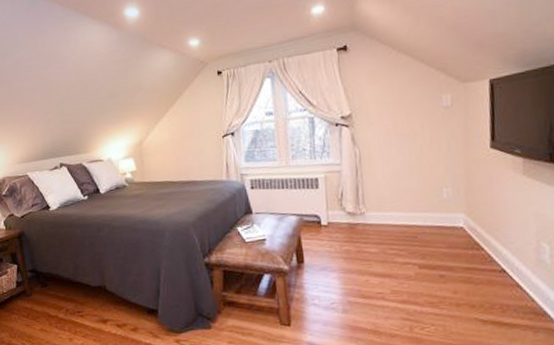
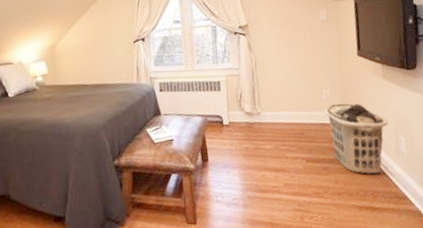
clothes hamper: none [444,203,529,286] -> present [324,103,389,175]

